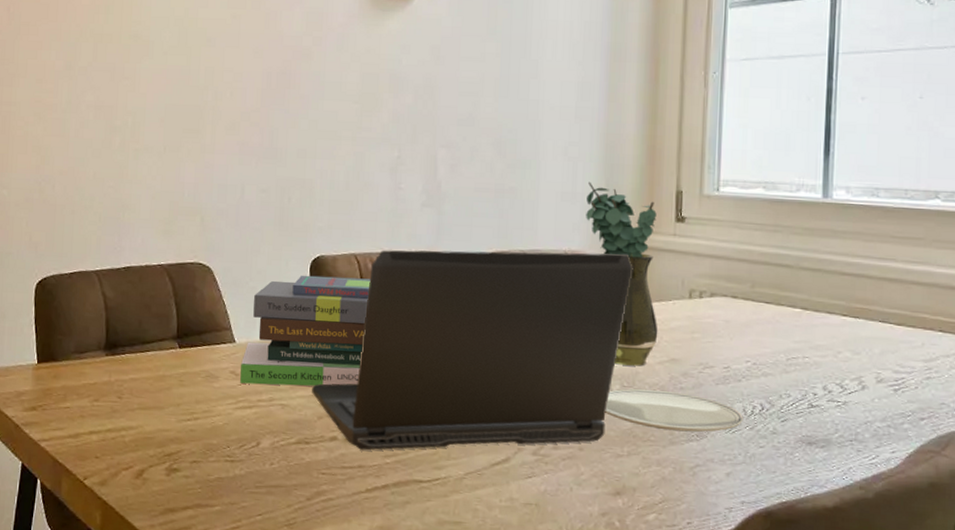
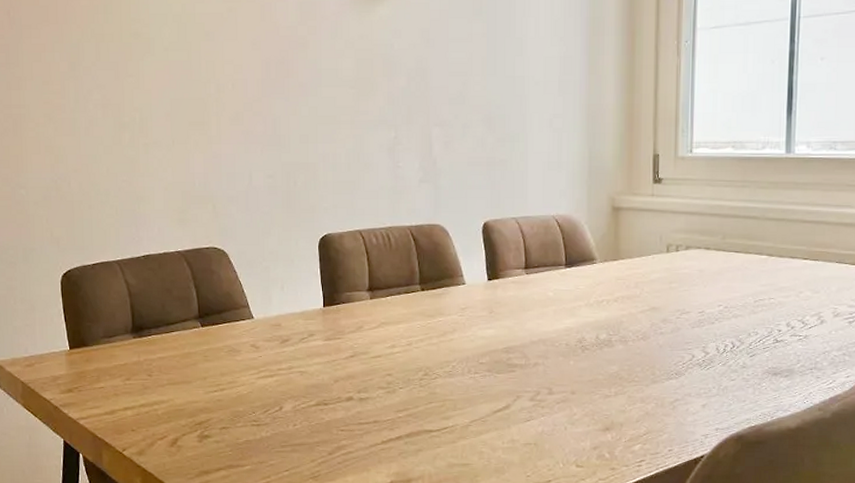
books: present [240,275,371,386] -> none [260,252,376,355]
laptop computer: present [312,250,633,451] -> none [327,215,616,407]
vase: present [586,181,658,366] -> none [571,150,640,316]
plate: present [605,389,743,433] -> none [593,337,716,371]

